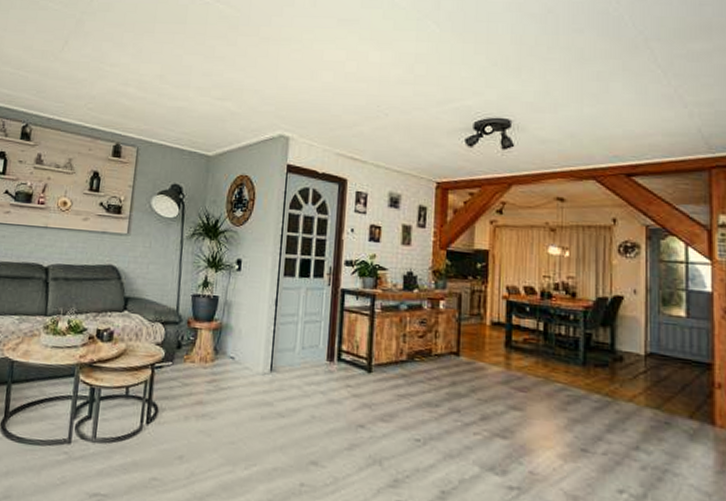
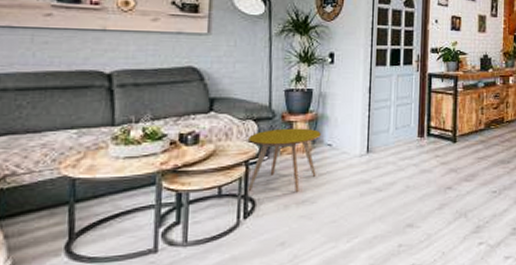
side table: none [152,334,224,405] -> present [248,128,321,193]

